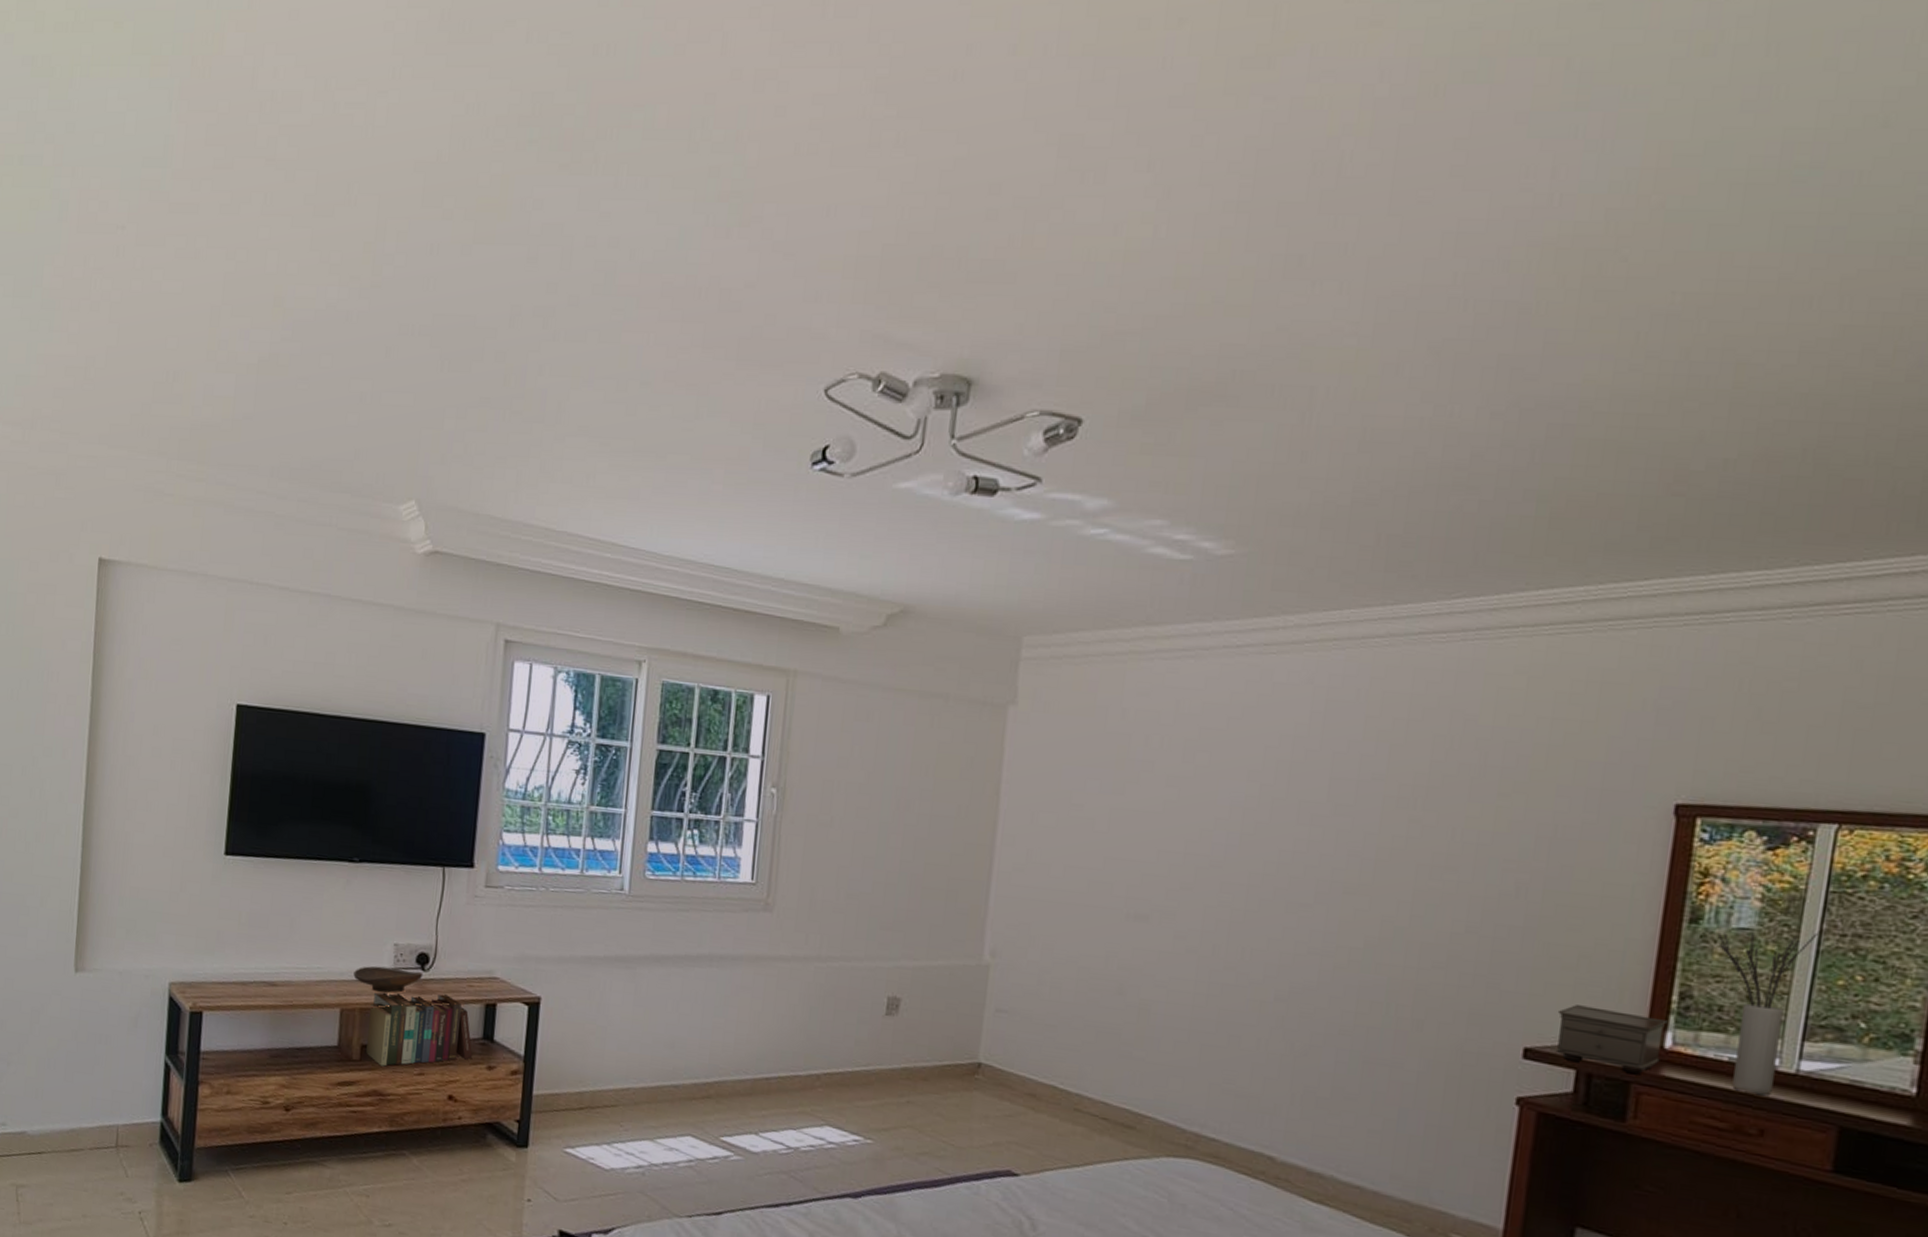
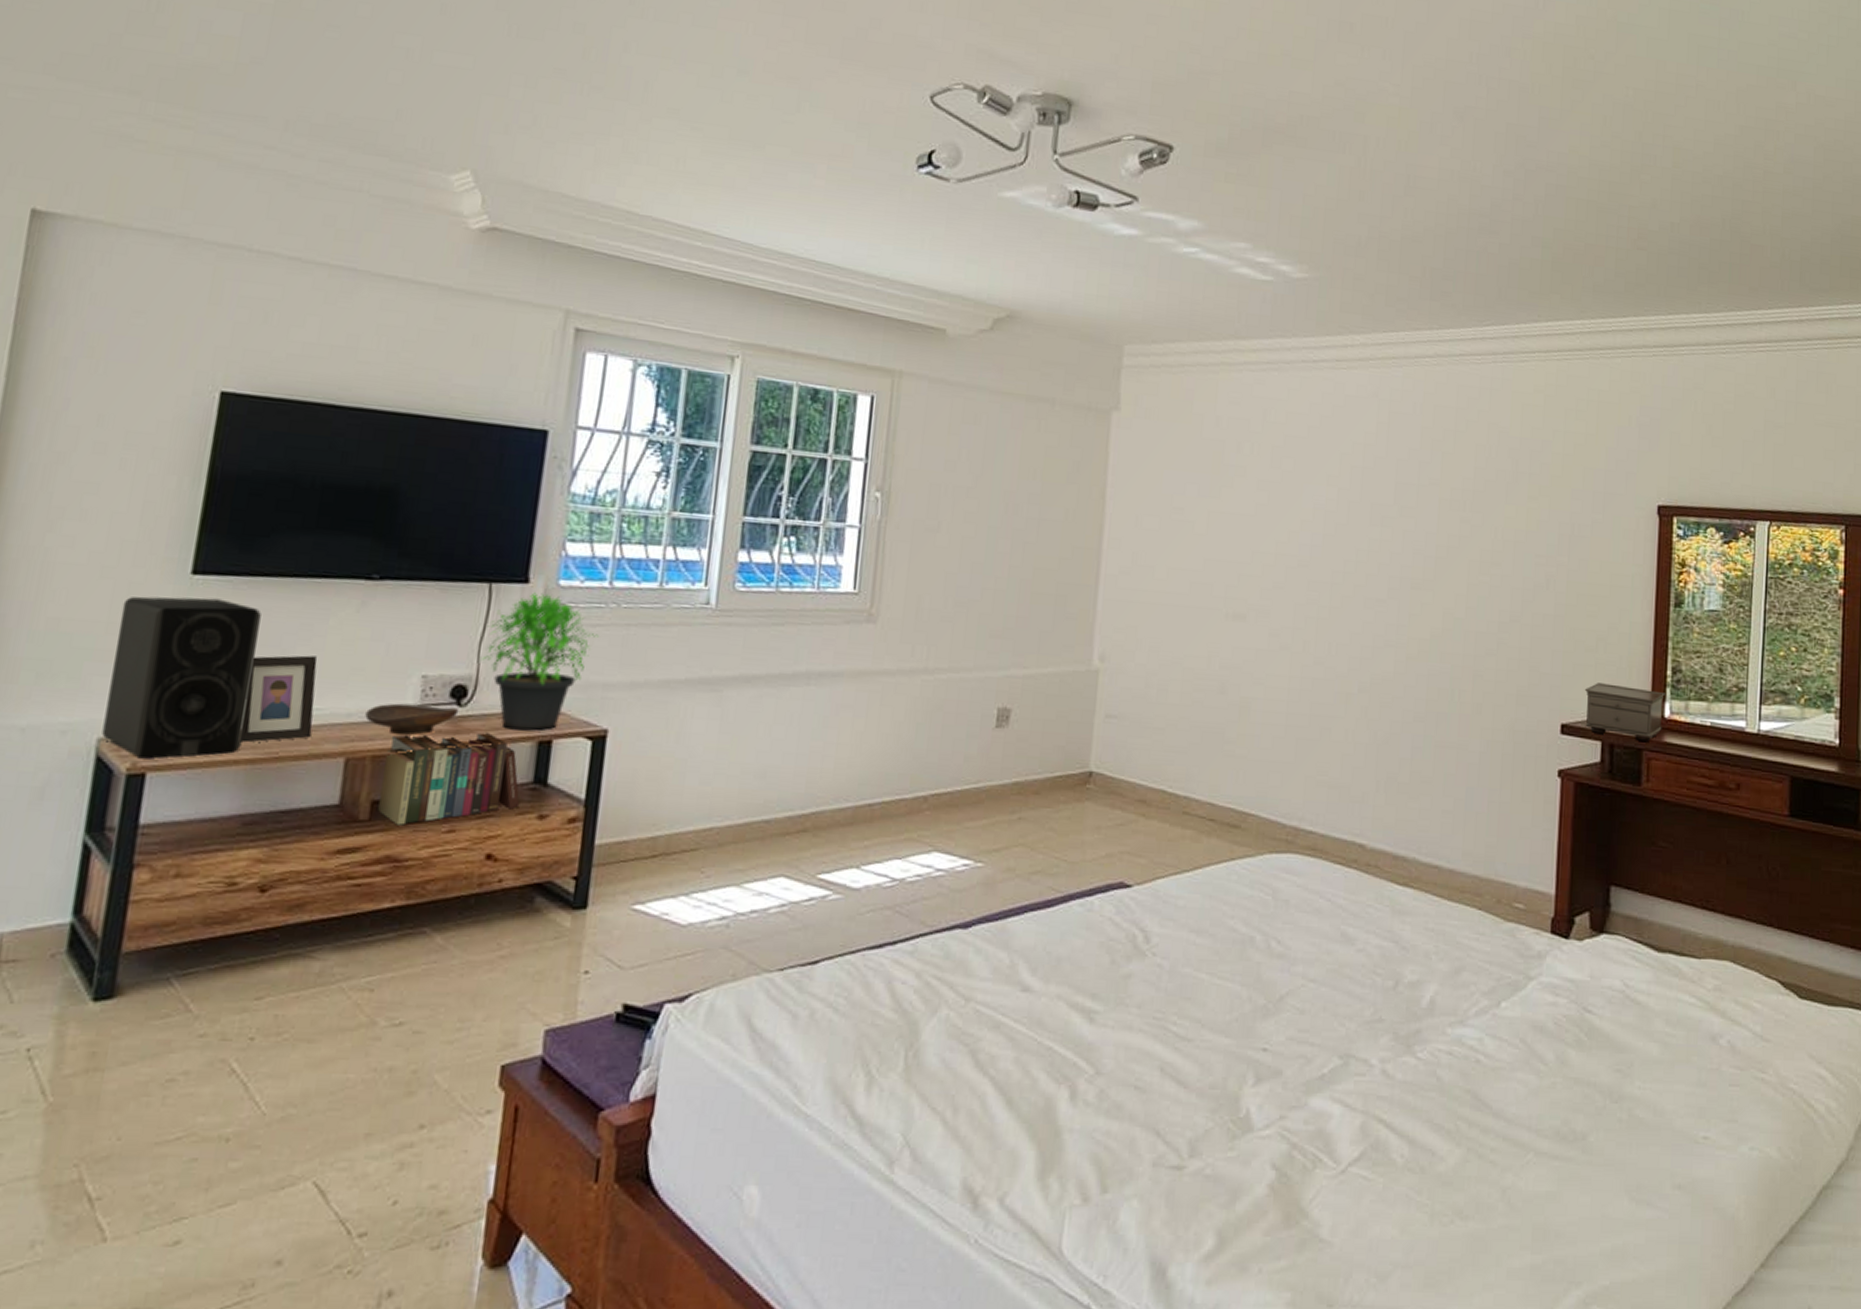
speaker: none [172,872,275,1001] -> present [102,596,261,759]
picture frame: none [265,923,317,992] -> present [240,655,318,743]
potted plant: none [437,876,531,995] -> present [479,592,599,731]
vase: present [1717,932,1818,1095] -> none [1695,612,1763,753]

